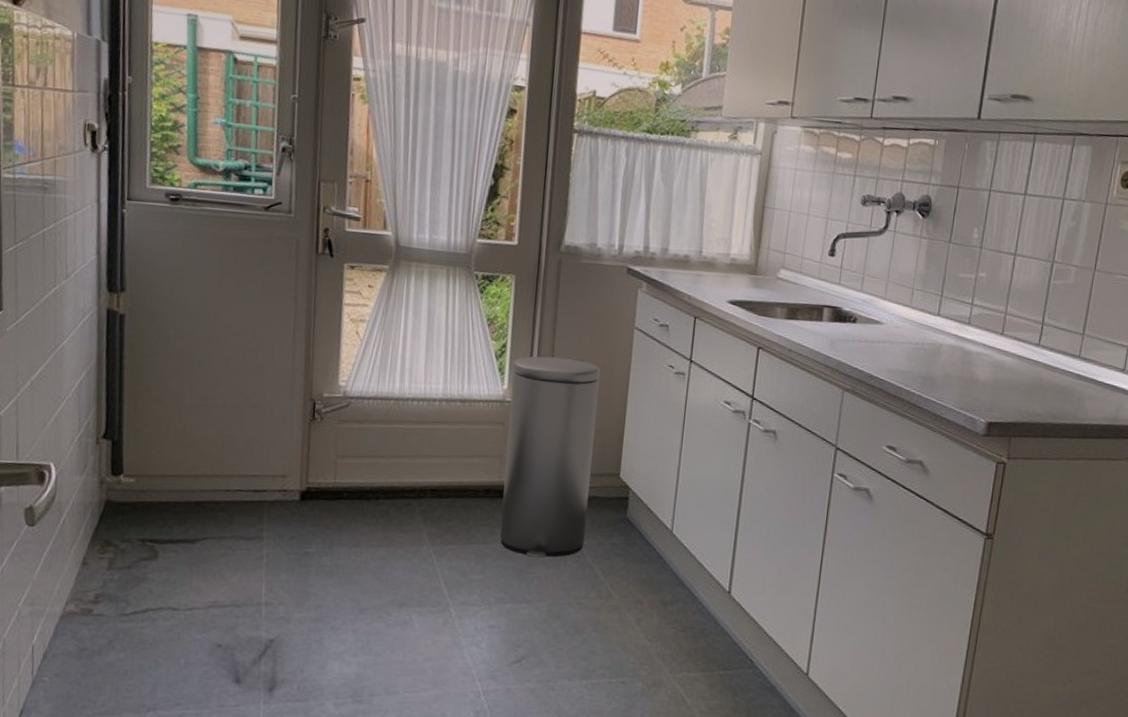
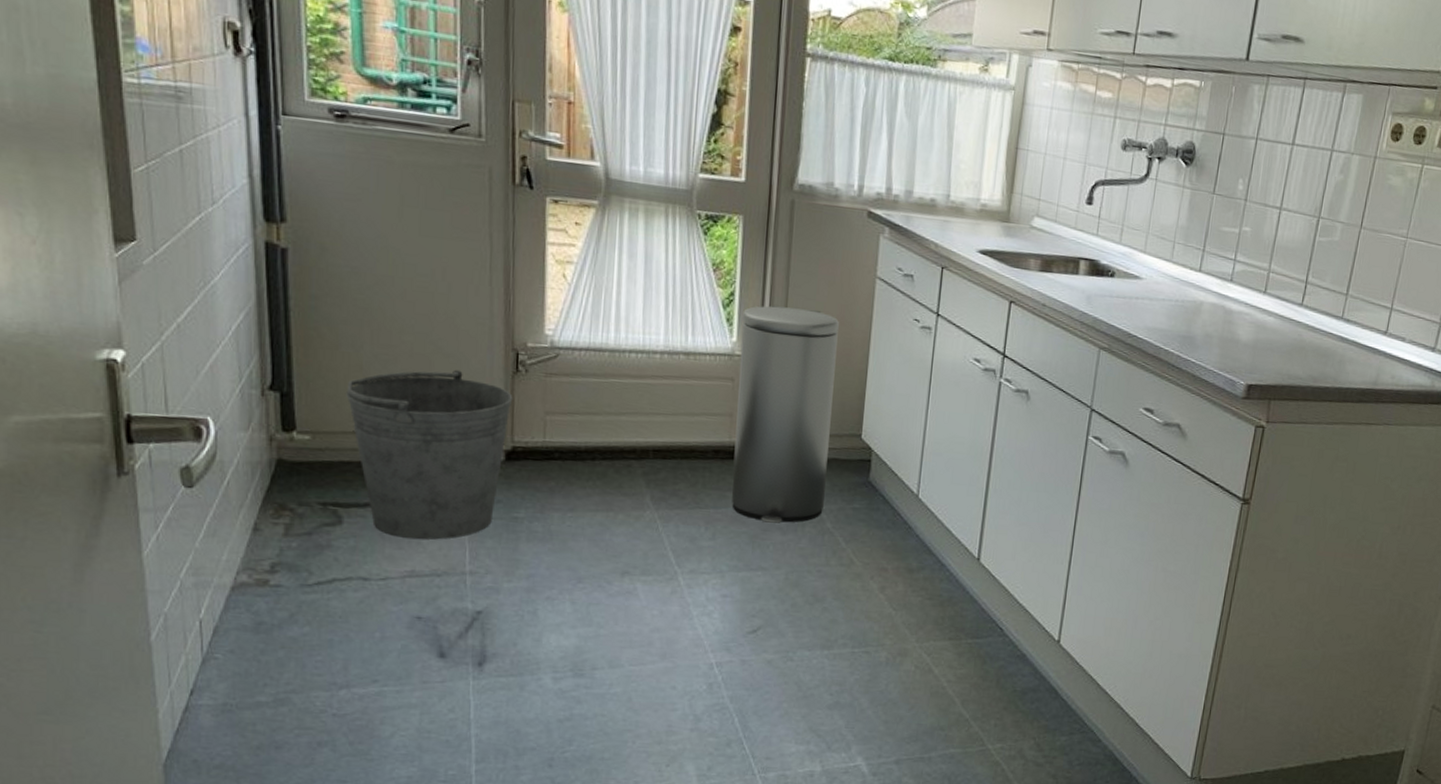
bucket: none [167,418,309,573] -> present [346,369,513,540]

